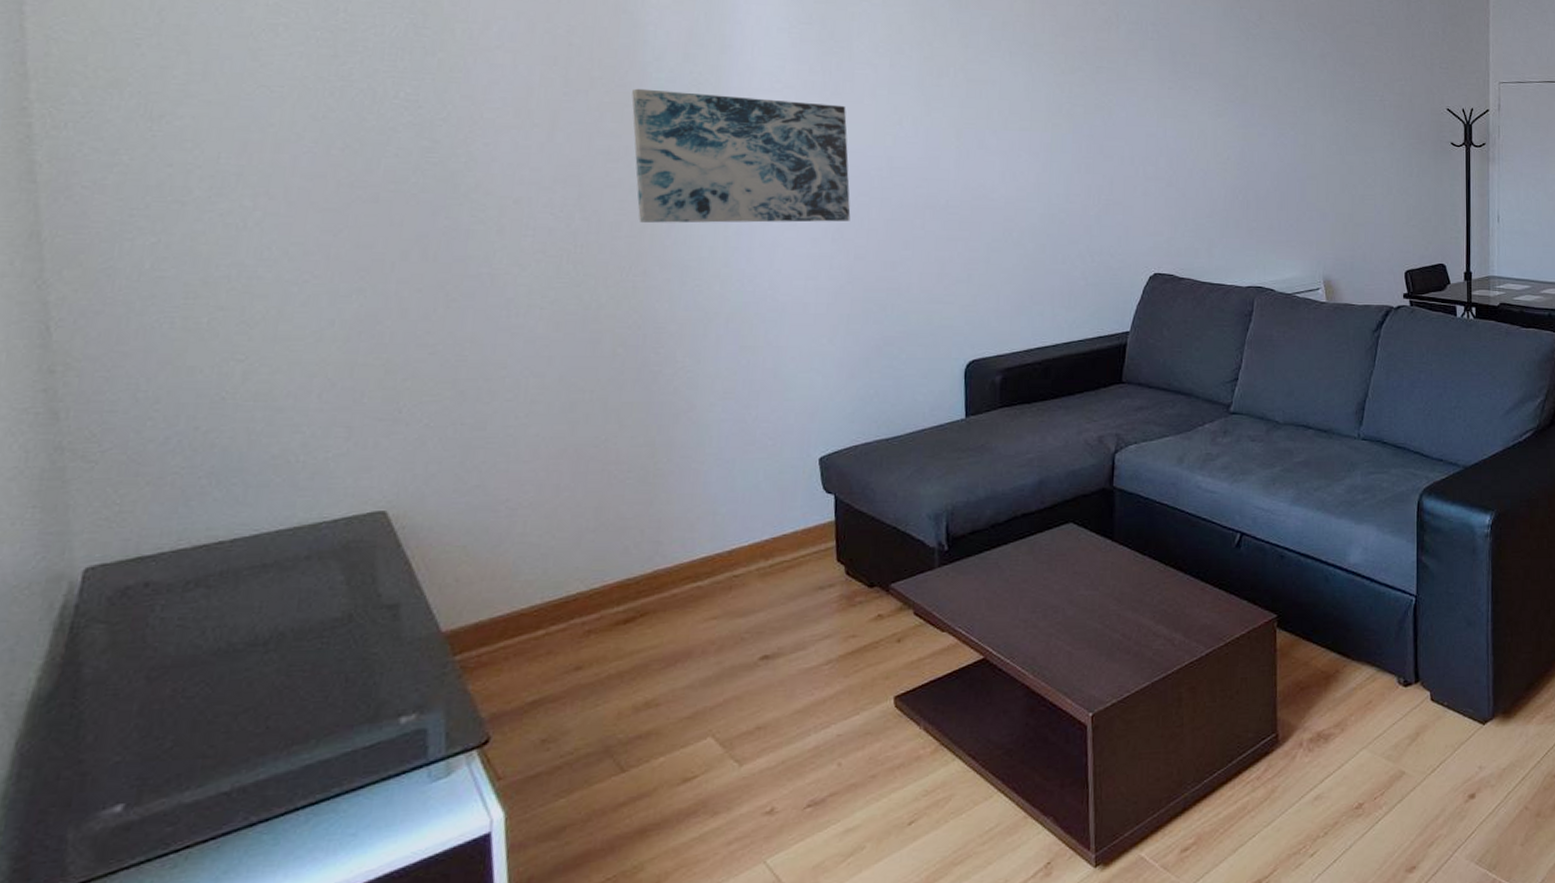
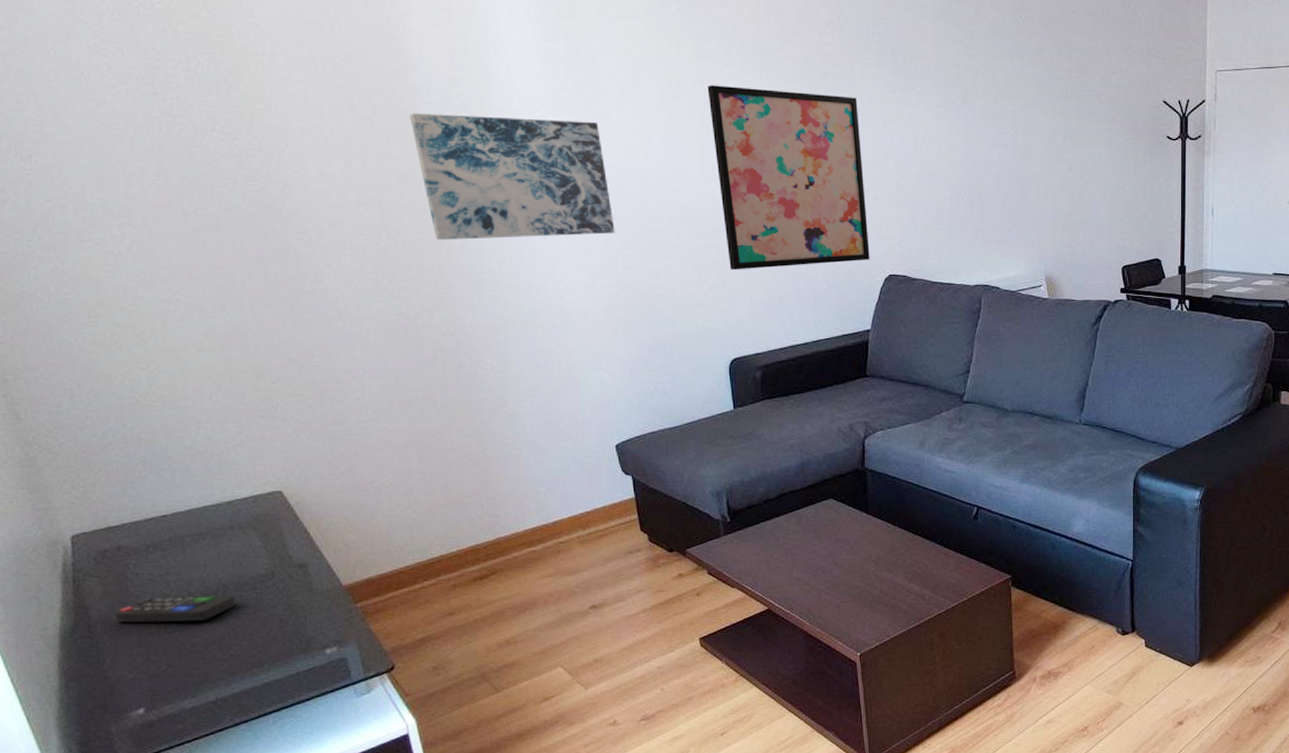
remote control: none [115,646,291,685] -> present [114,595,236,623]
wall art: none [970,74,1135,264] -> present [707,85,870,270]

